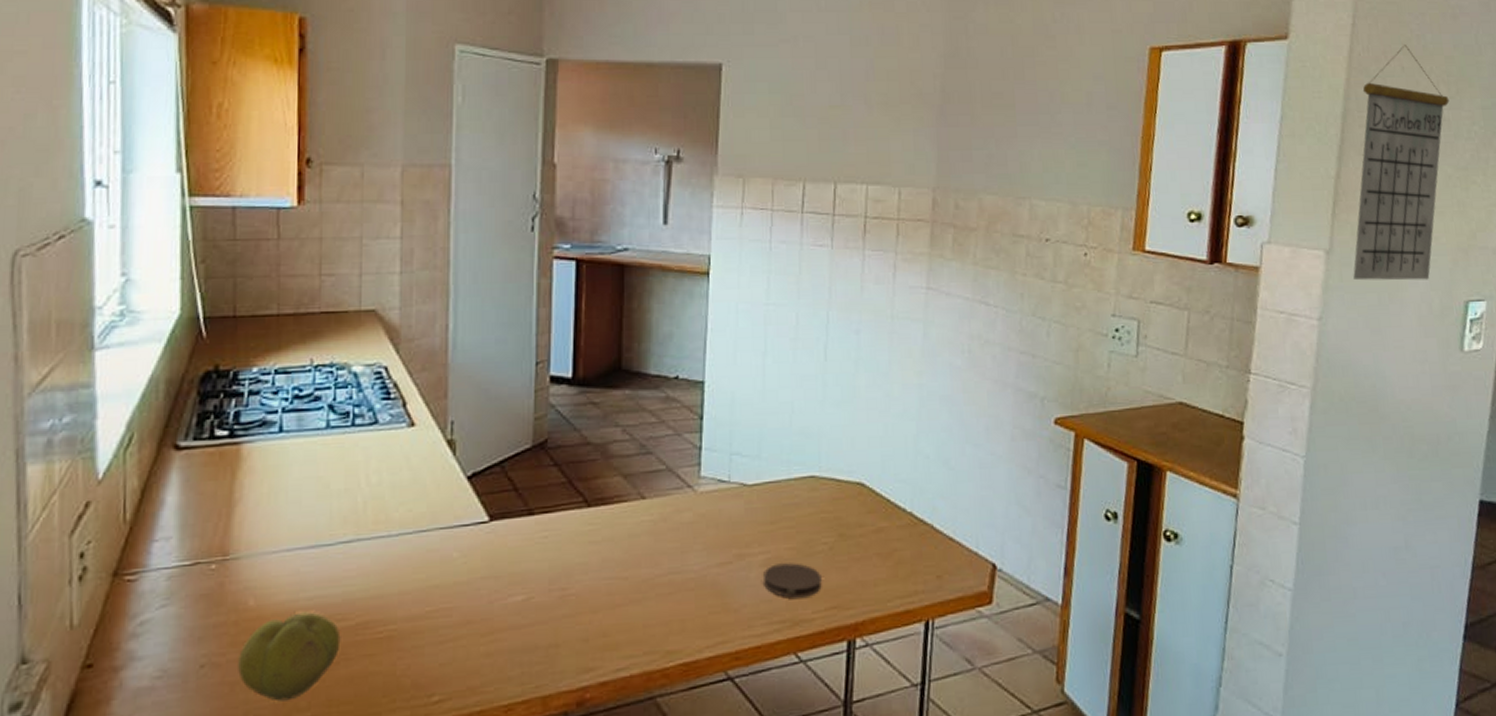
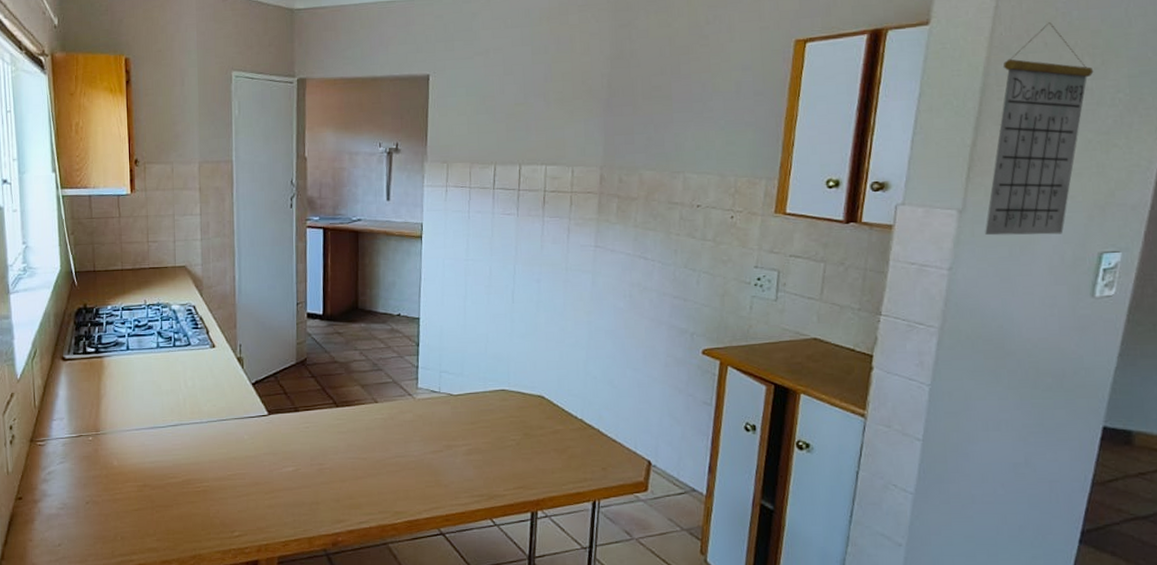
fruit: present [238,612,341,702] -> none [109,471,173,529]
coaster: present [762,563,822,598] -> none [465,453,511,479]

